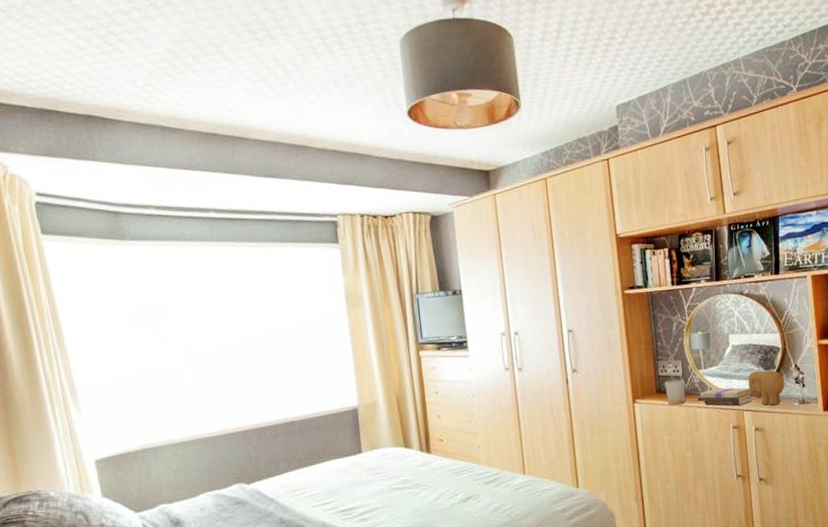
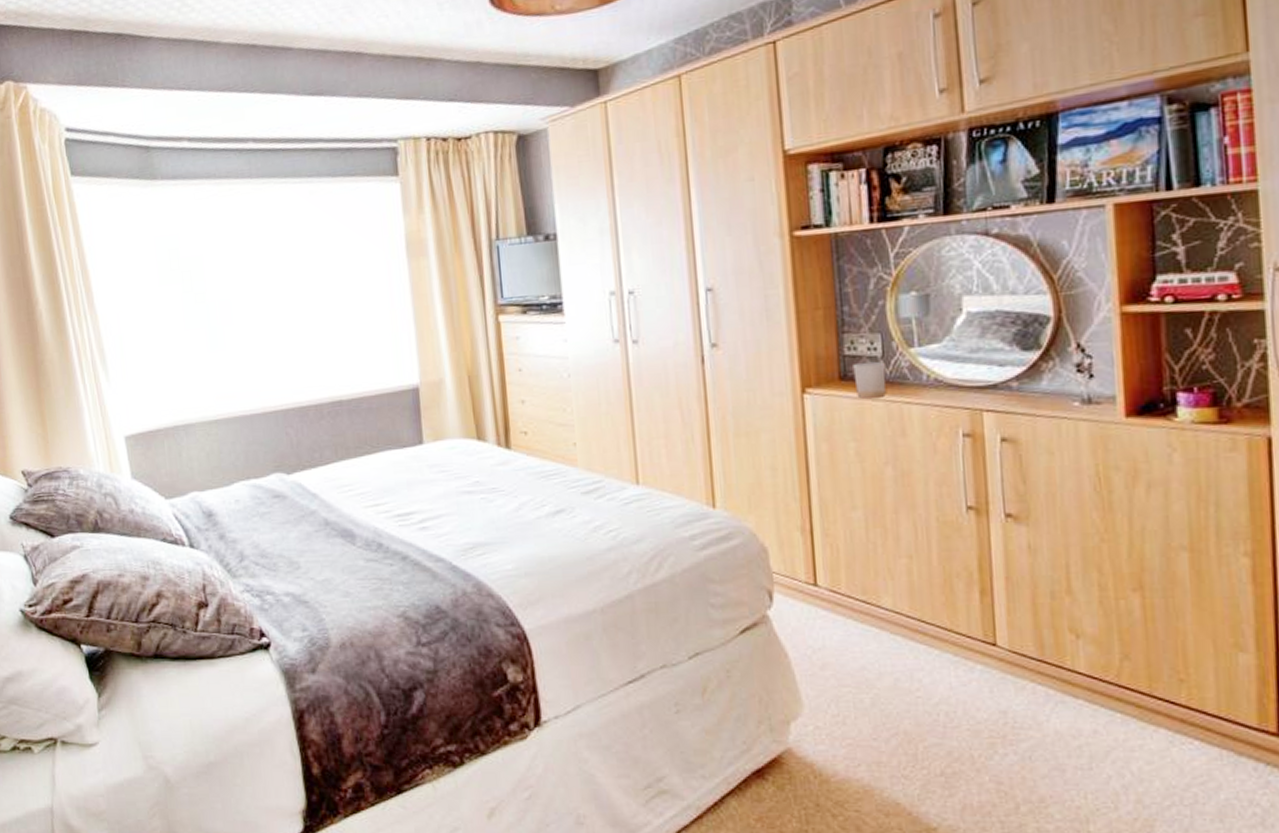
books: present [697,387,752,407] -> none [905,375,998,405]
decorative figurine: present [748,370,785,406] -> none [992,350,1057,406]

